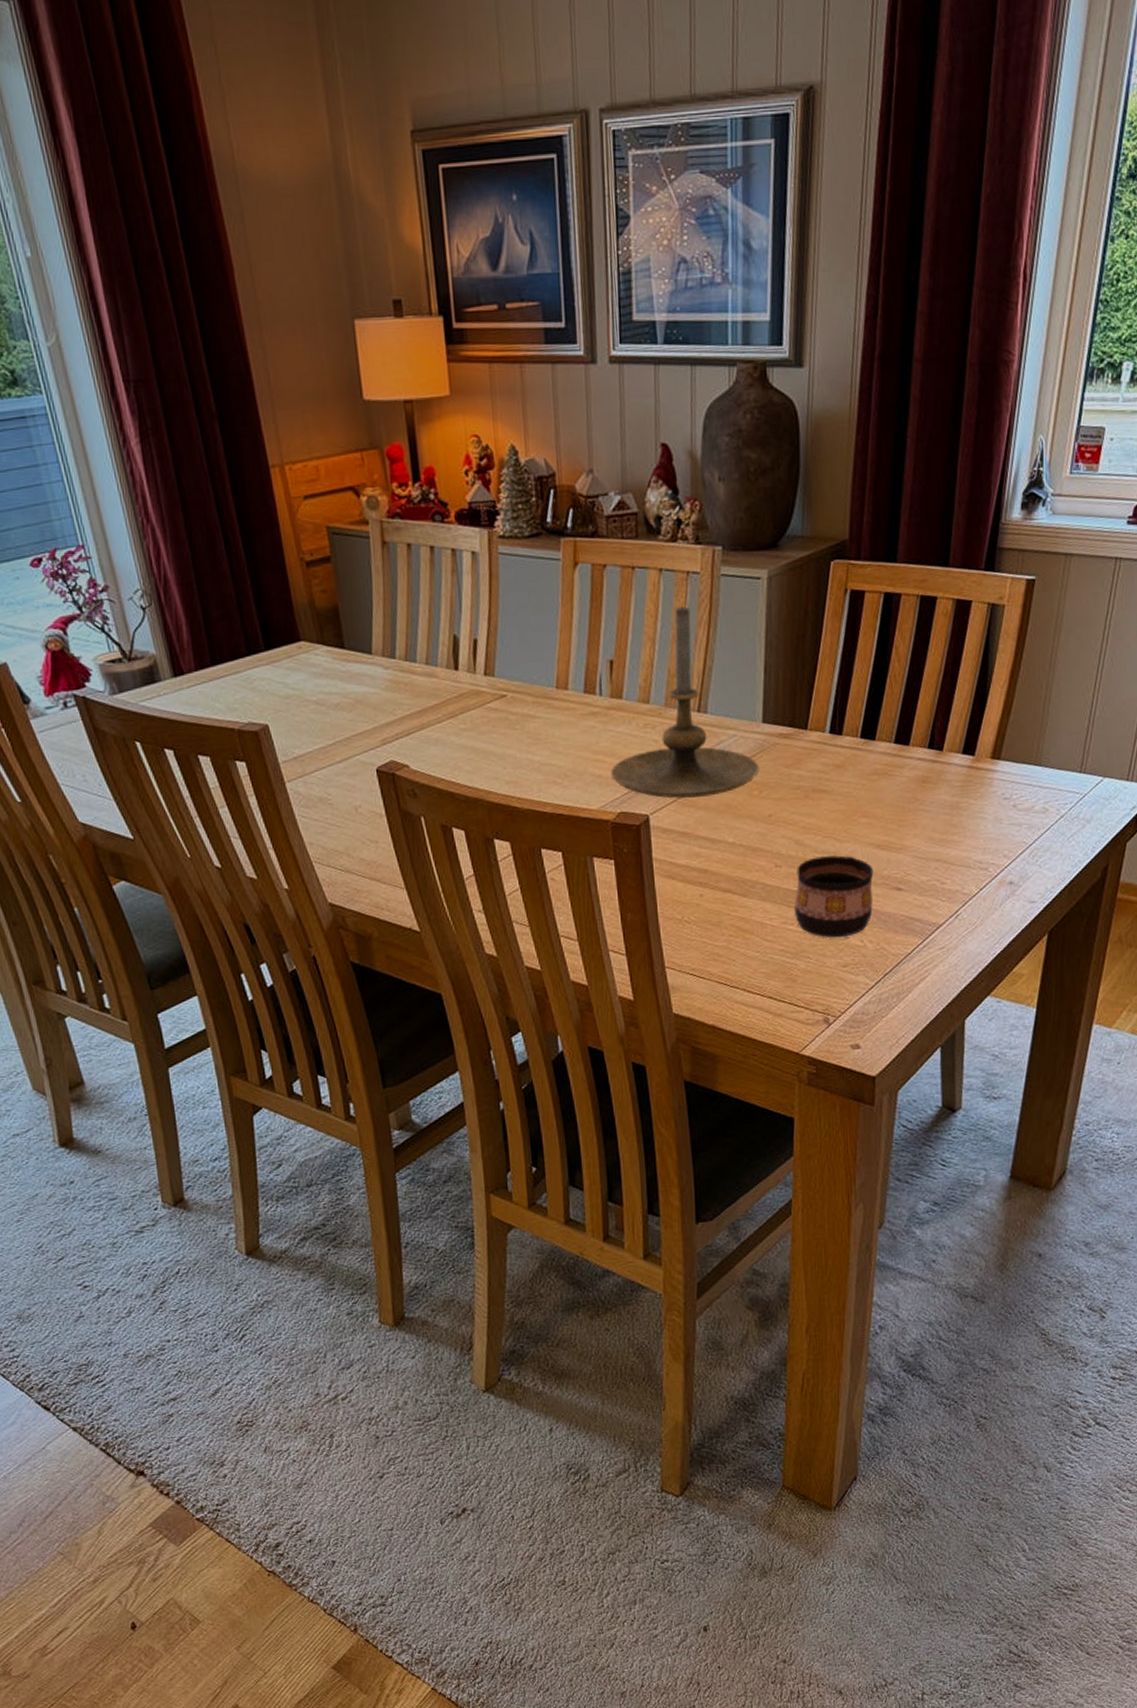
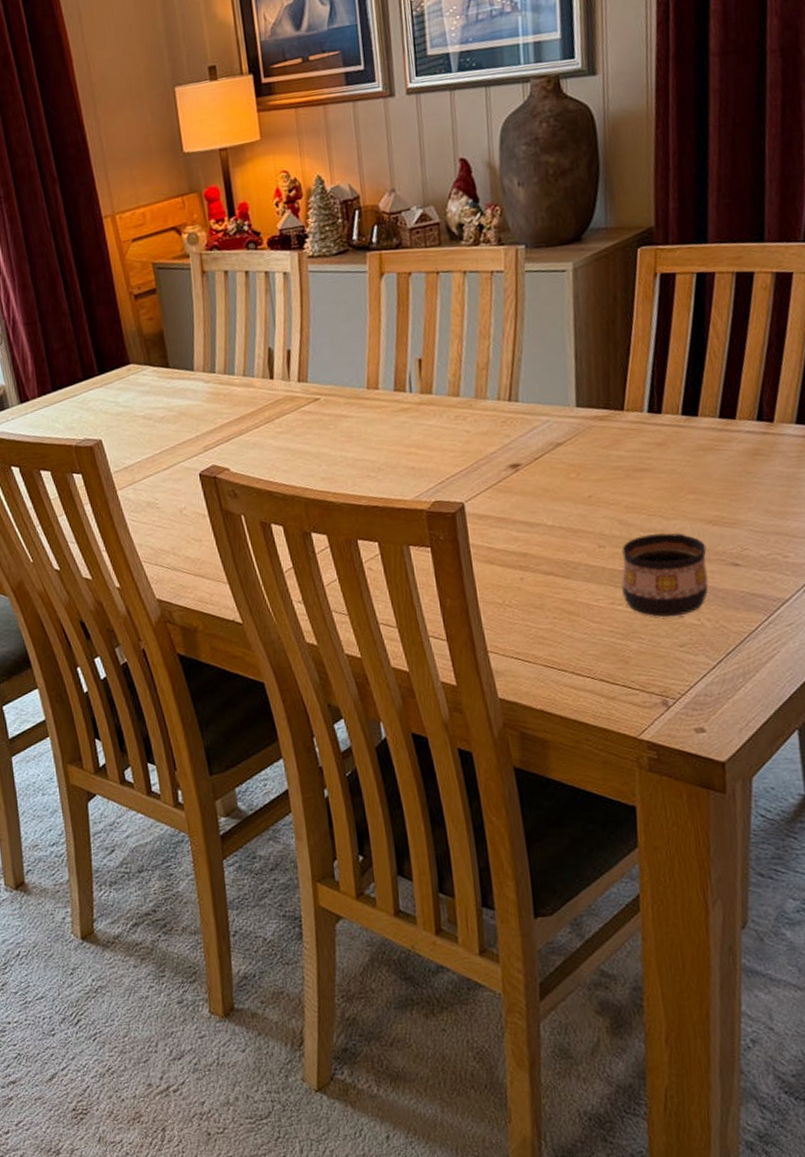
candle holder: present [610,606,759,799] -> none [423,303,576,486]

